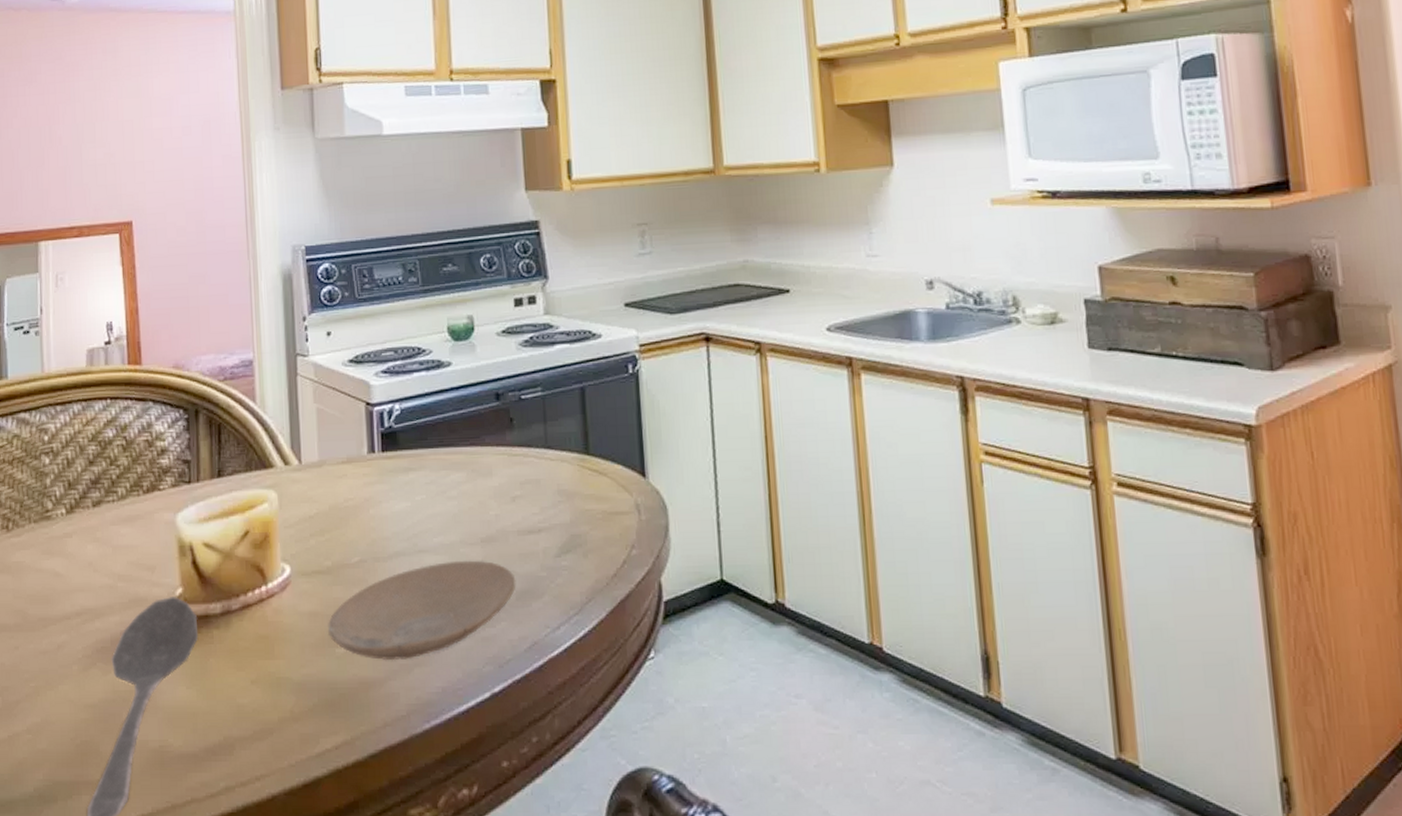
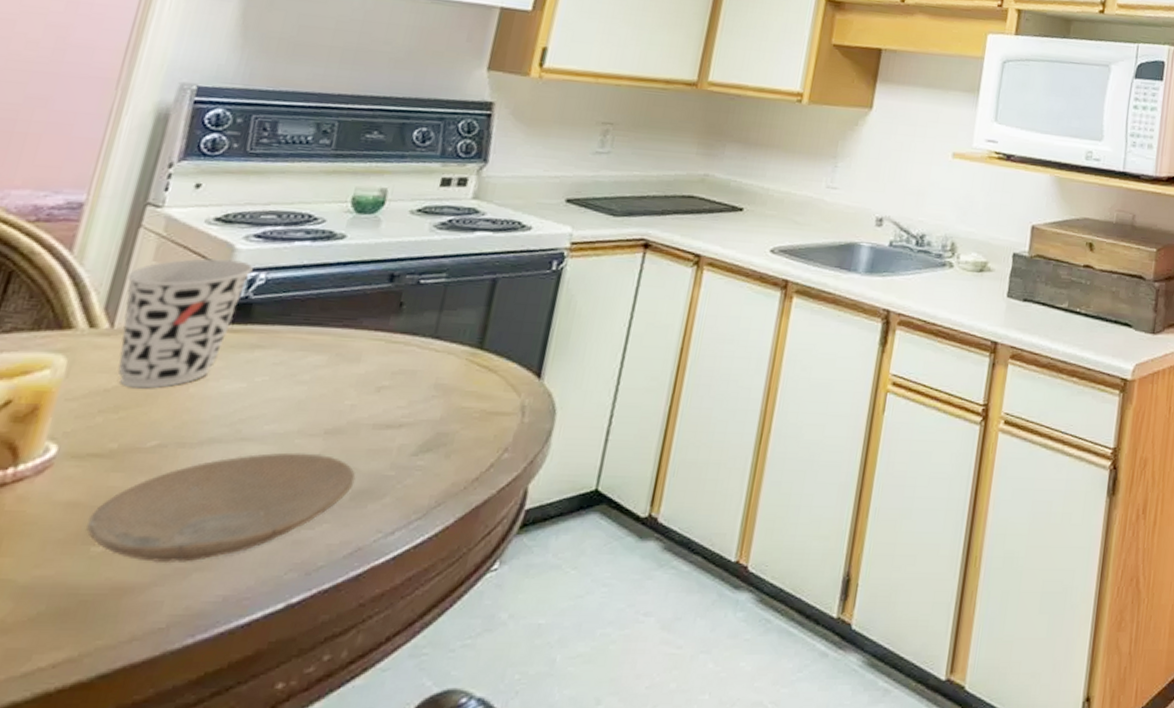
cup: none [299,394,388,514] -> present [117,258,254,389]

